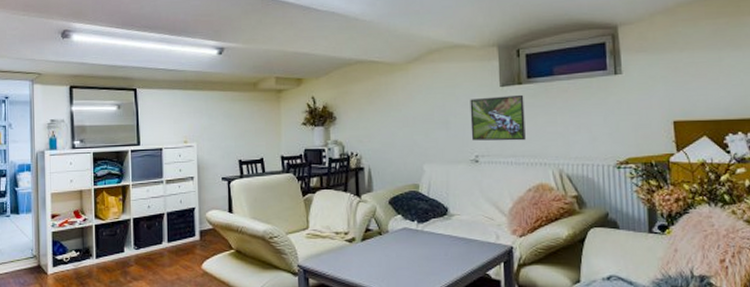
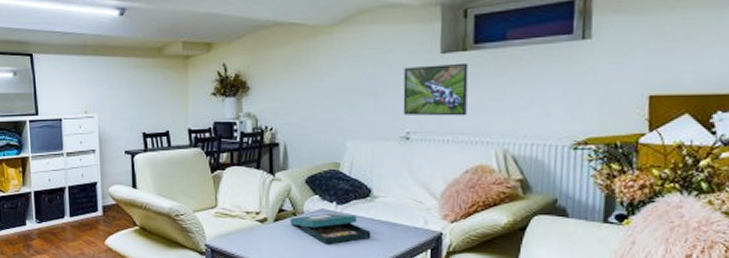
board game: none [376,231,450,261] -> present [290,213,371,244]

